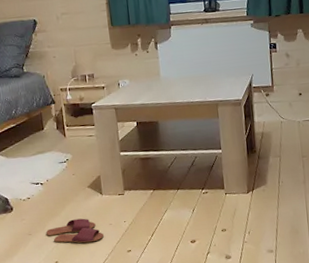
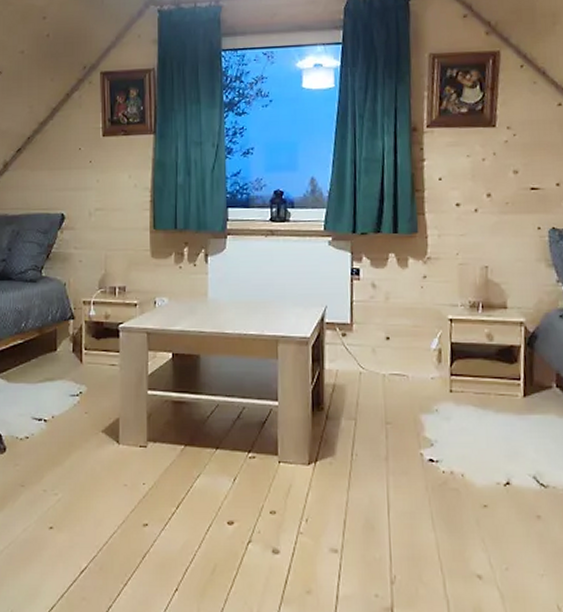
slippers: present [46,218,104,243] -> none [43,472,115,507]

